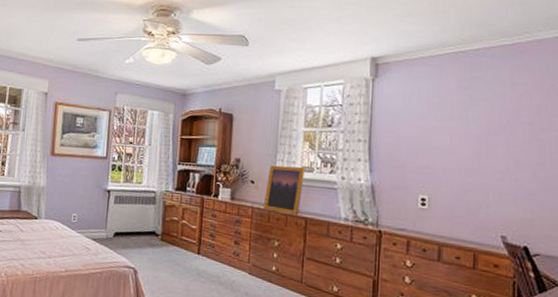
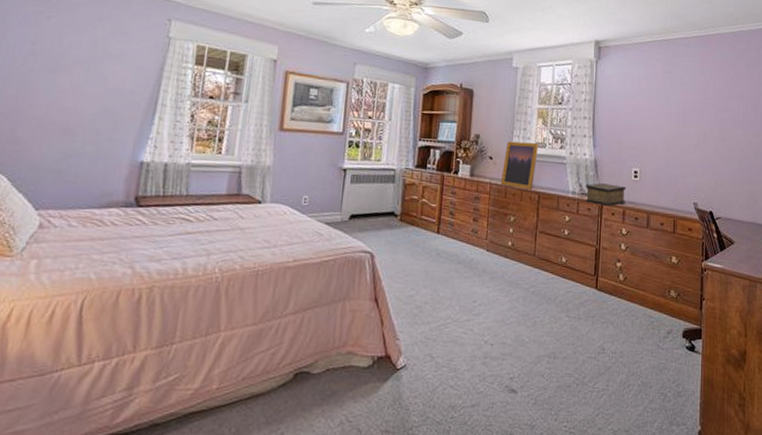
decorative box: none [360,210,412,236] -> present [585,183,627,207]

